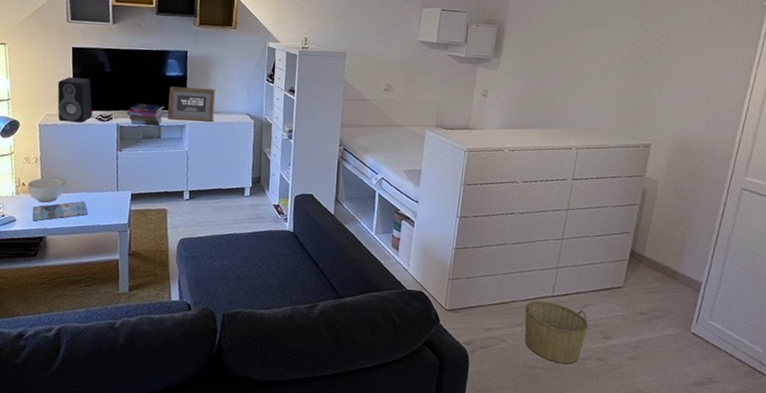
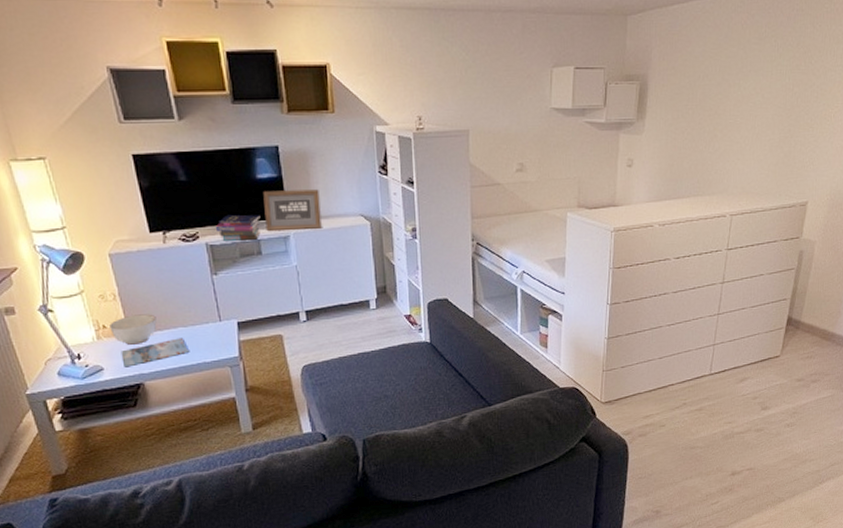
speaker: present [57,77,93,123] -> none [122,192,173,248]
basket: present [524,301,589,365] -> none [683,380,747,441]

